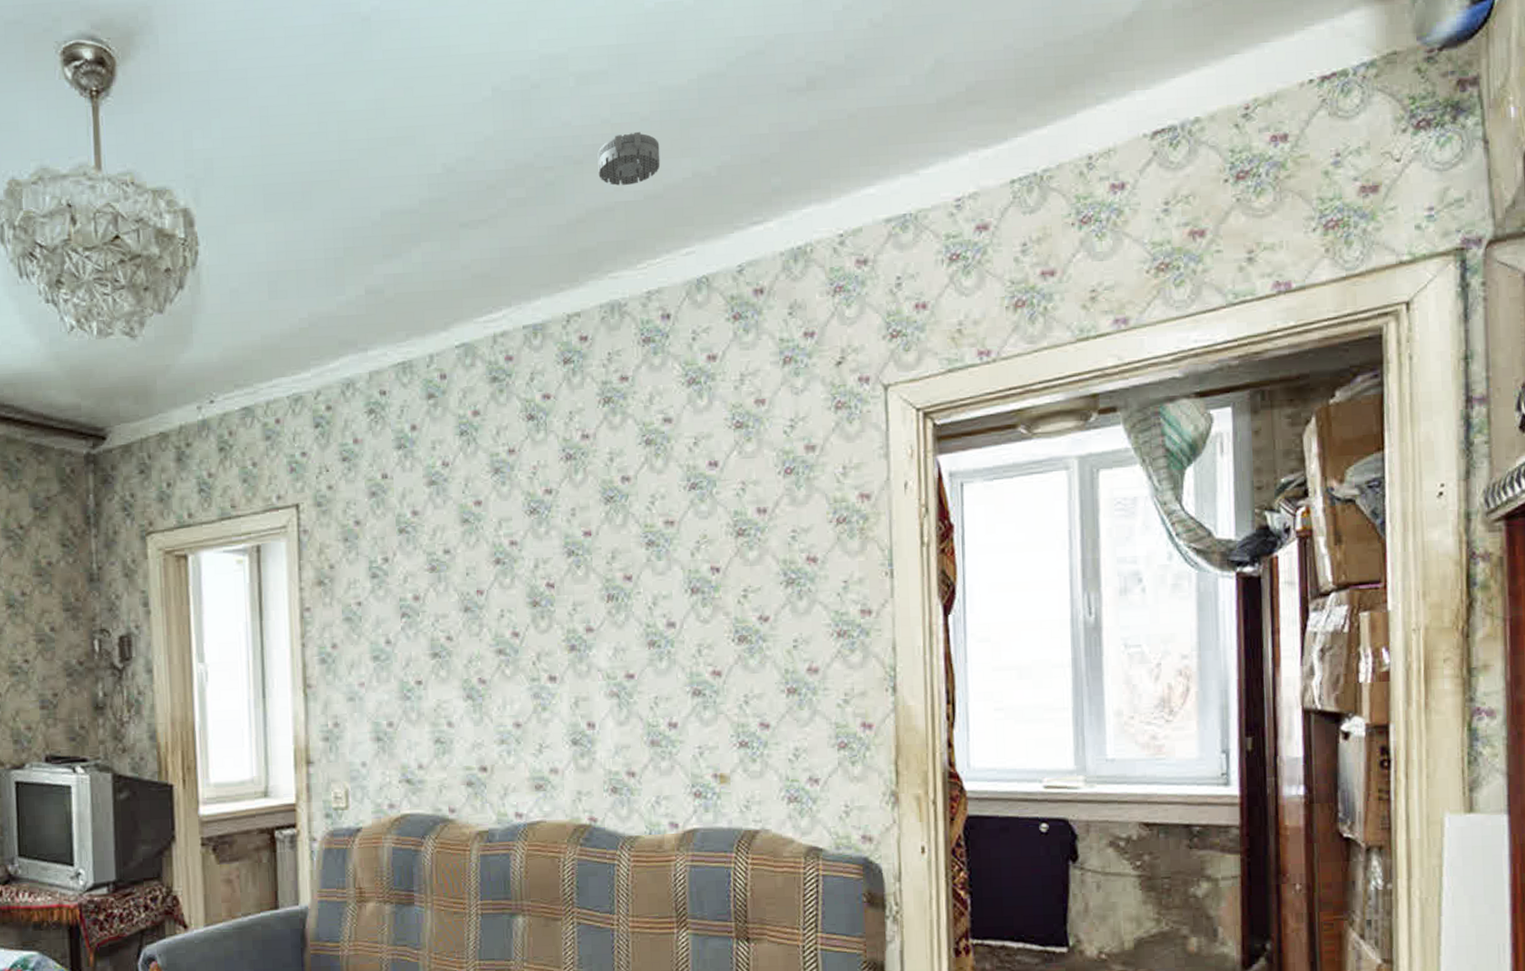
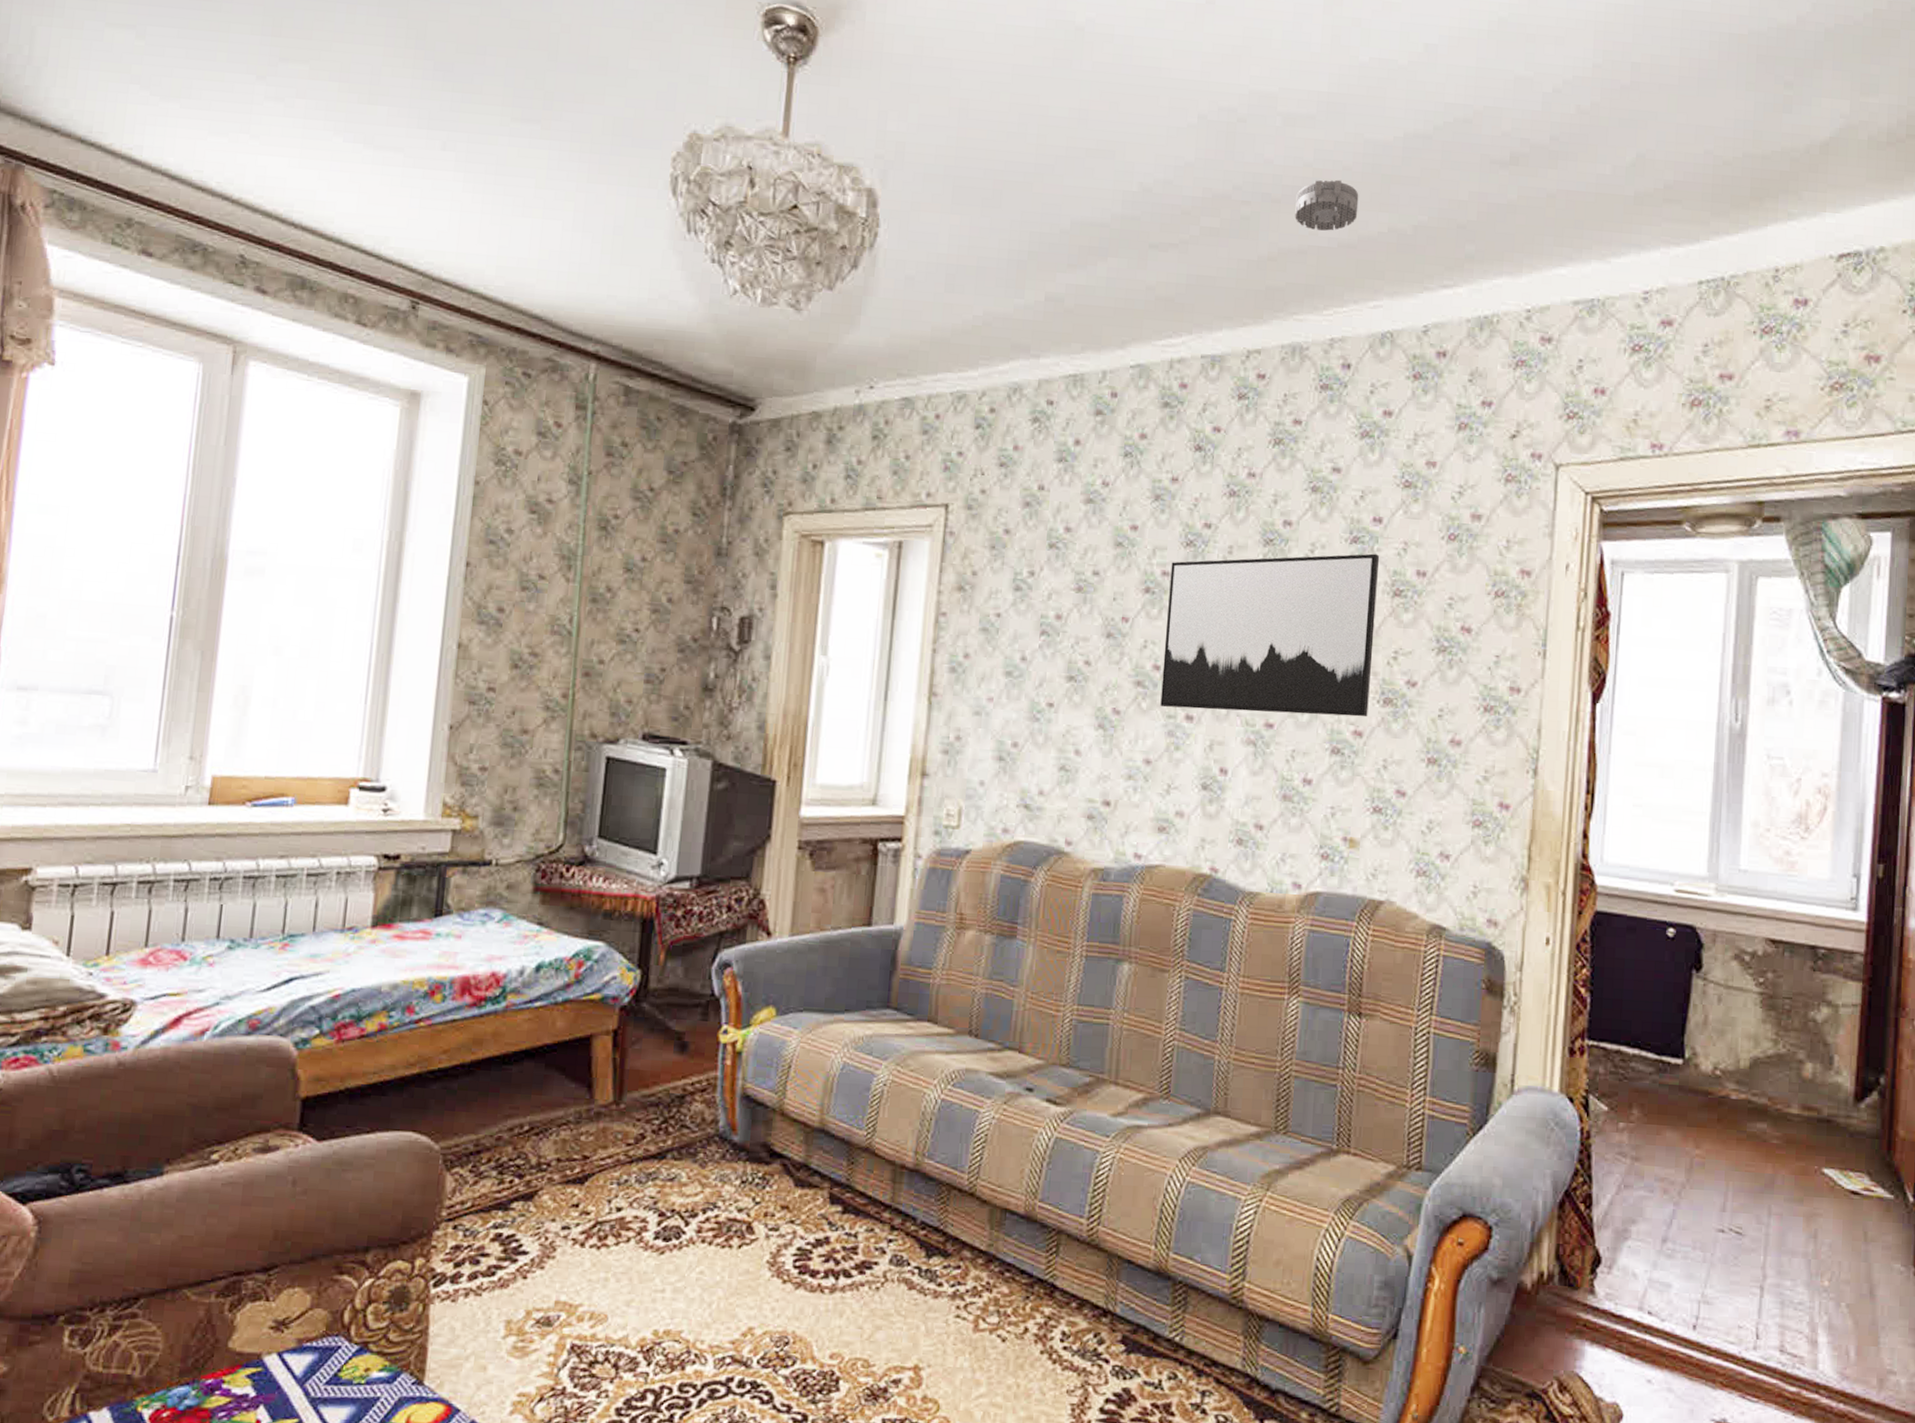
wall art: none [518,497,724,672] -> present [1160,553,1380,717]

